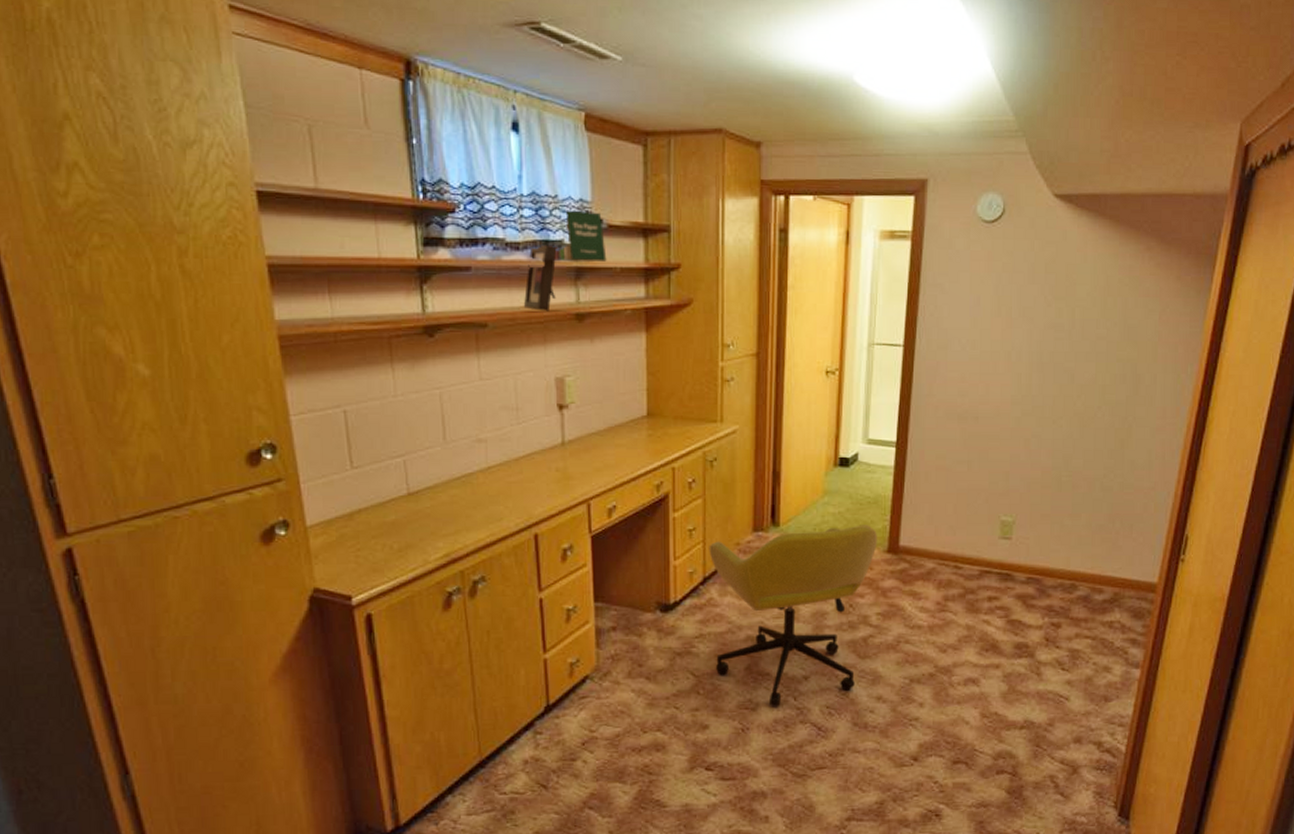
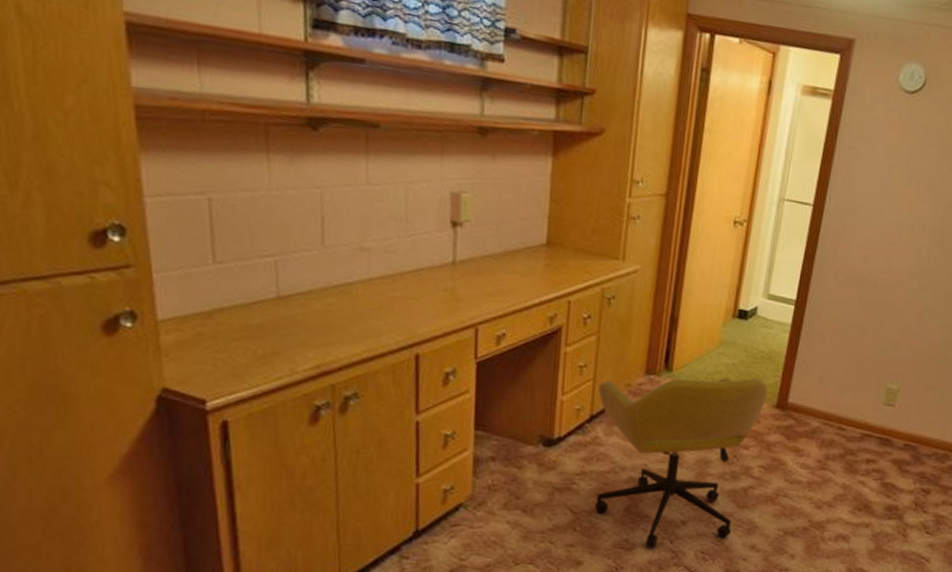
picture frame: present [523,244,557,311] -> none [421,46,464,120]
books: present [548,208,607,263] -> none [454,13,517,76]

